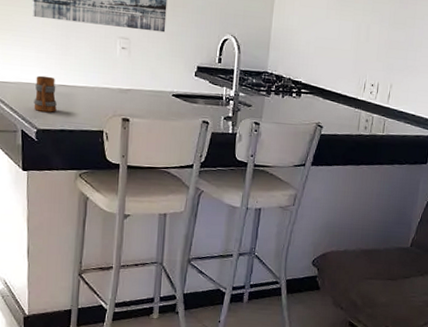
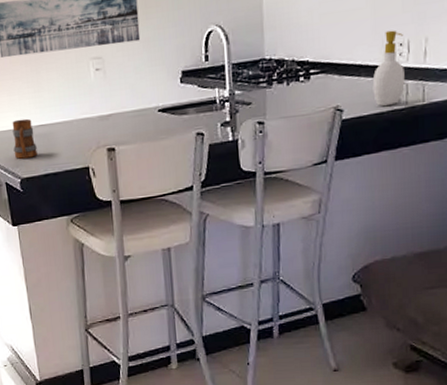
soap bottle: none [347,72,375,131] -> present [372,30,405,107]

